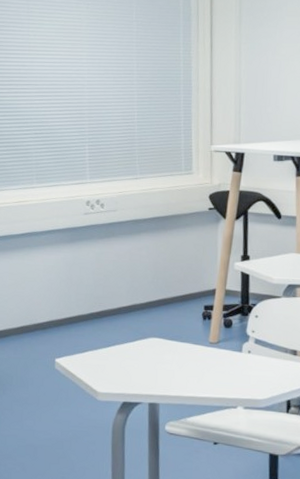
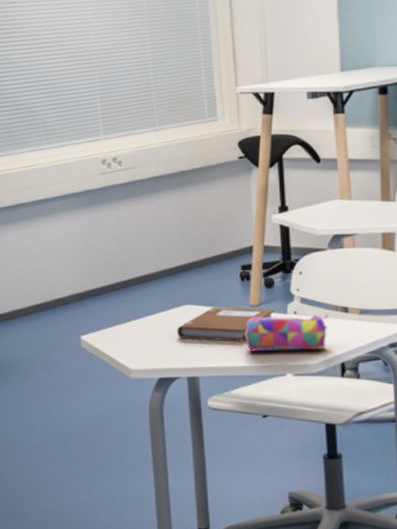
notebook: none [142,341,231,375] -> present [177,306,275,342]
pencil case: none [203,353,278,388] -> present [245,314,328,351]

